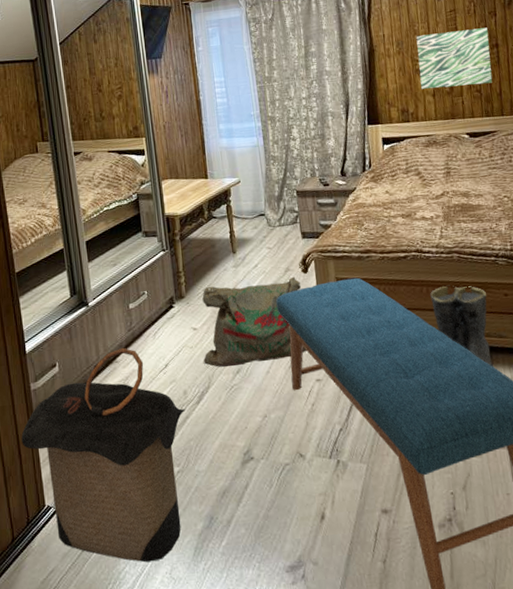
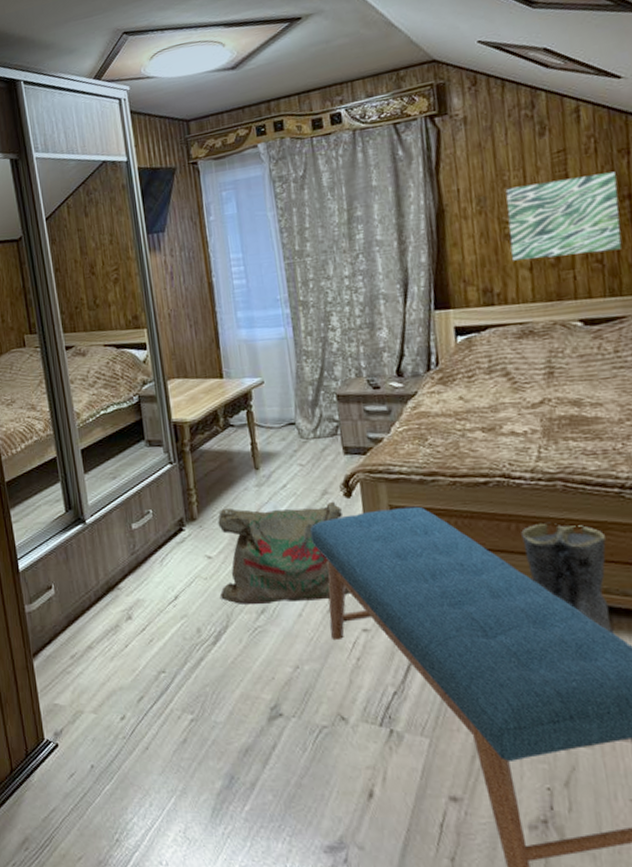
laundry hamper: present [21,347,186,563] -> none [17,573,200,817]

